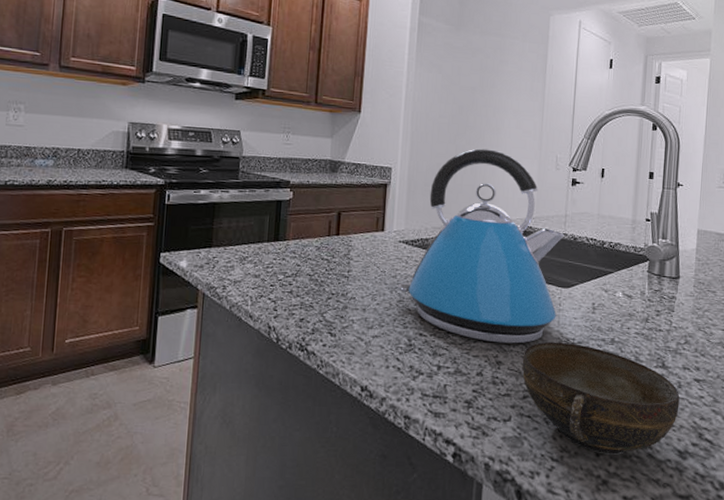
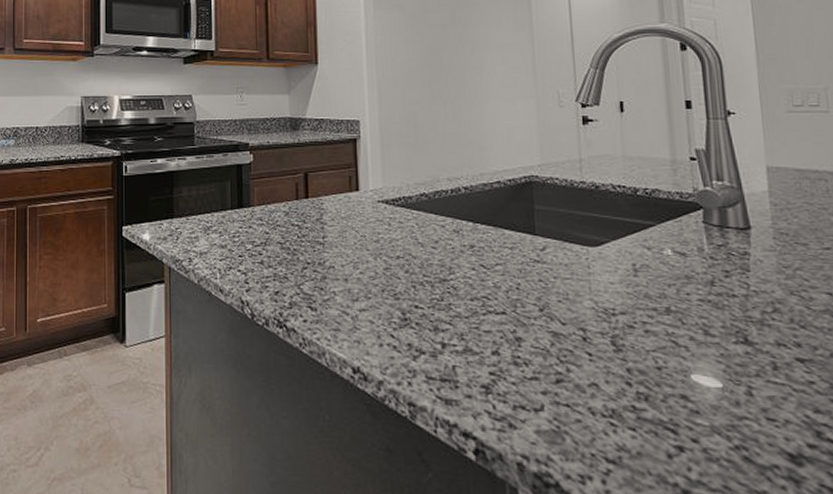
kettle: present [398,148,564,344] -> none [382,91,586,316]
cup: present [522,341,680,455] -> none [548,312,780,457]

